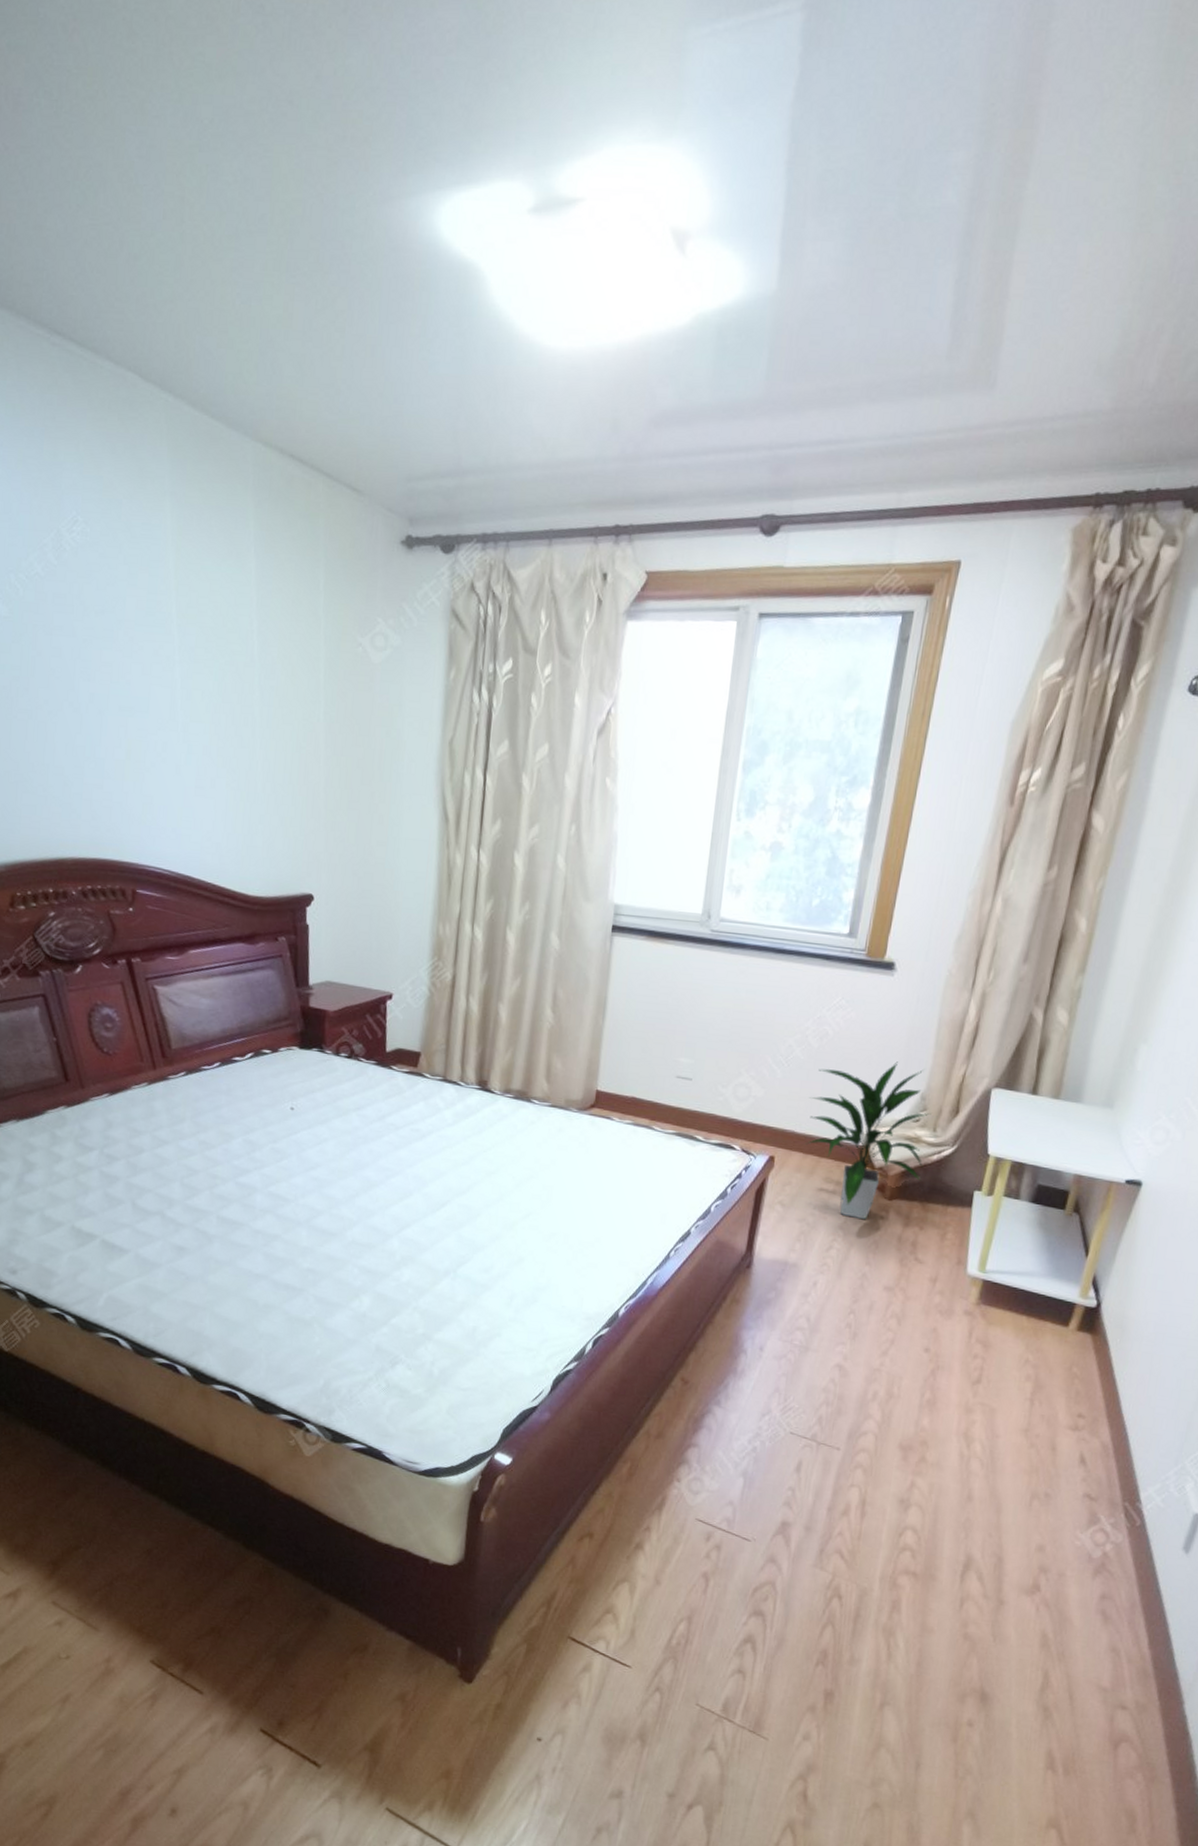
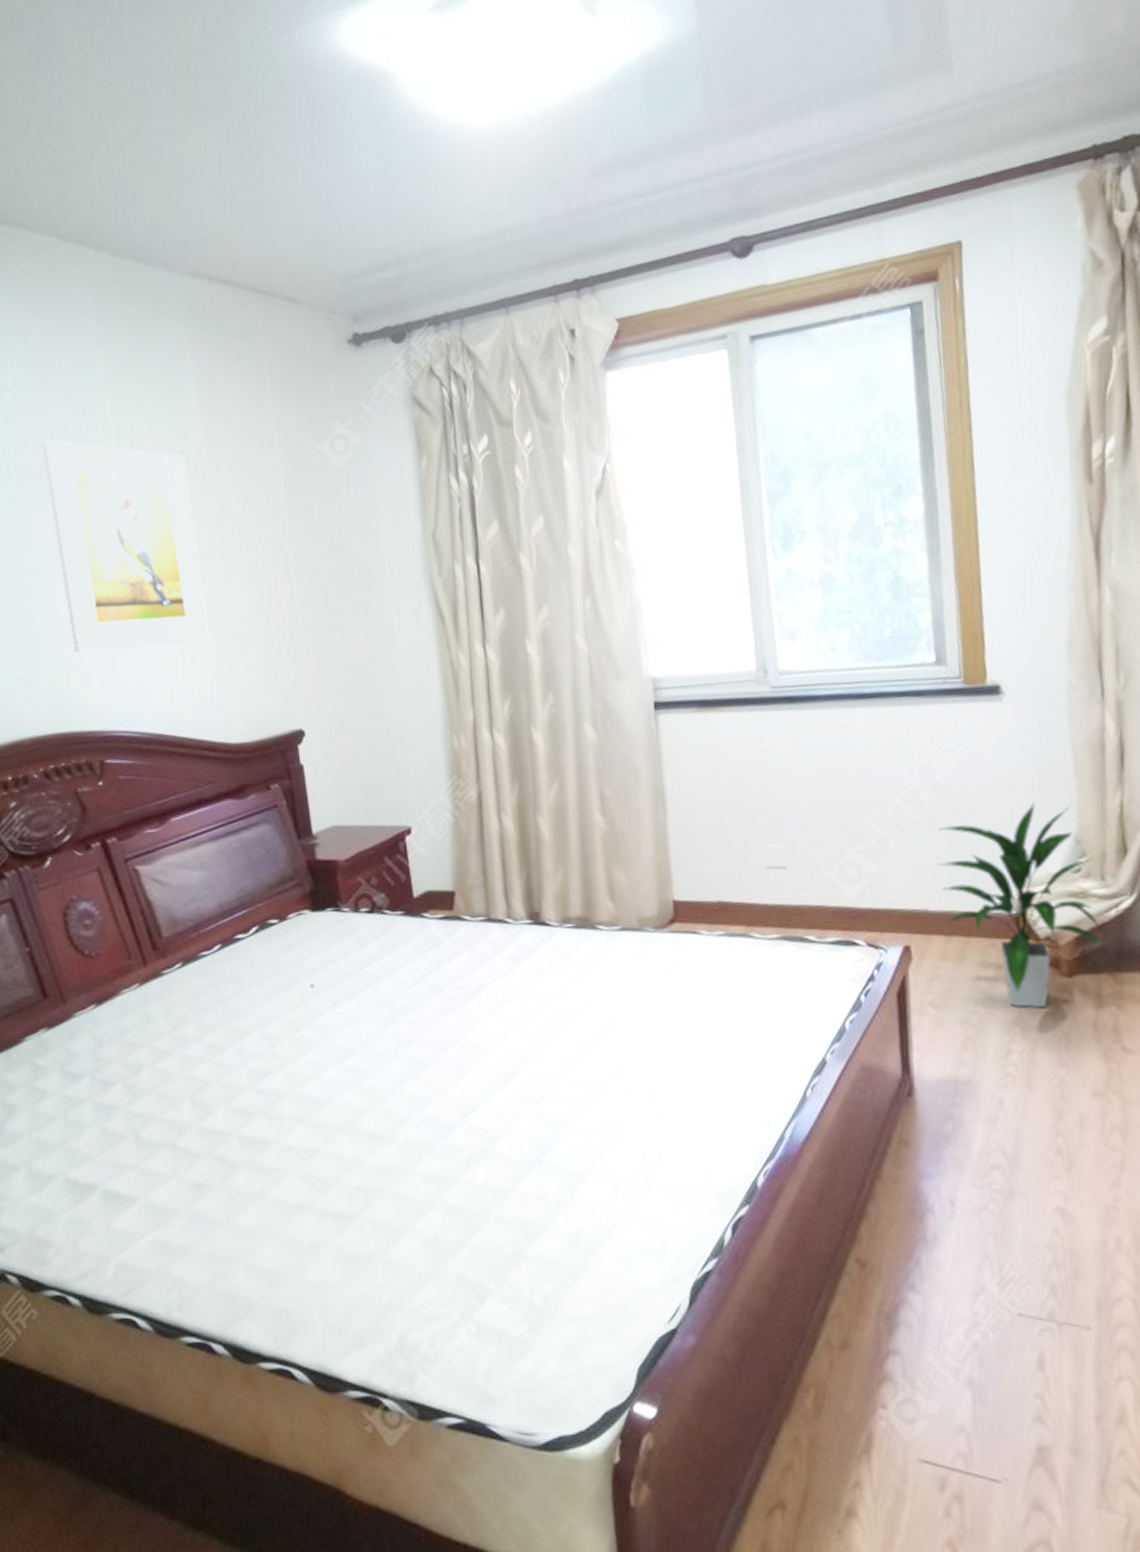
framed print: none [106,582,241,800] -> present [43,440,209,652]

